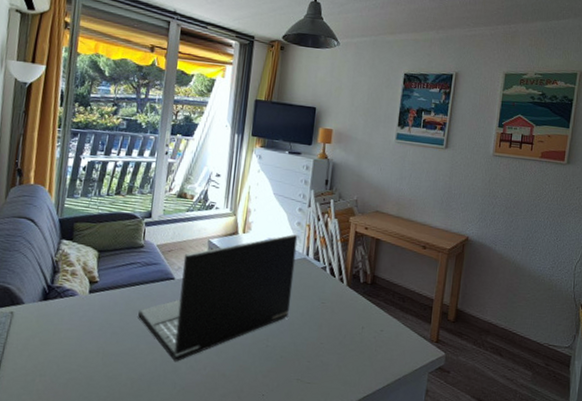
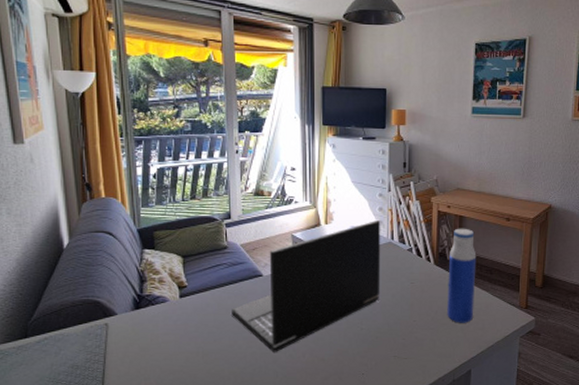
water bottle: none [355,251,390,352] -> present [447,228,477,323]

